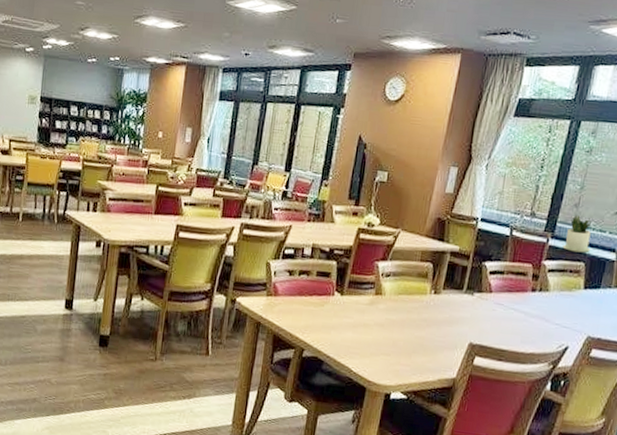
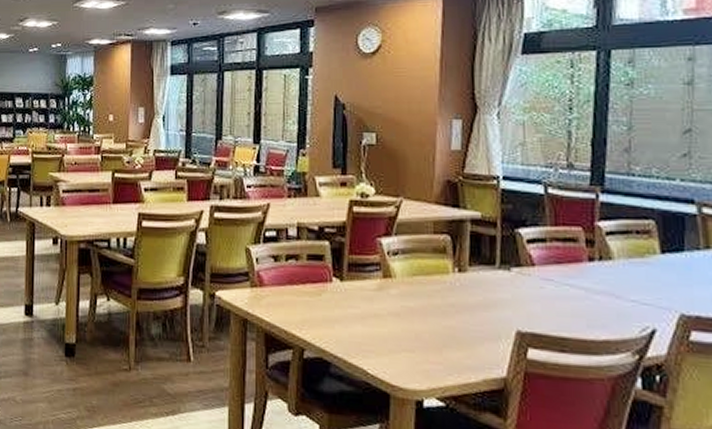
planter: present [562,215,593,253] -> none [619,162,658,208]

